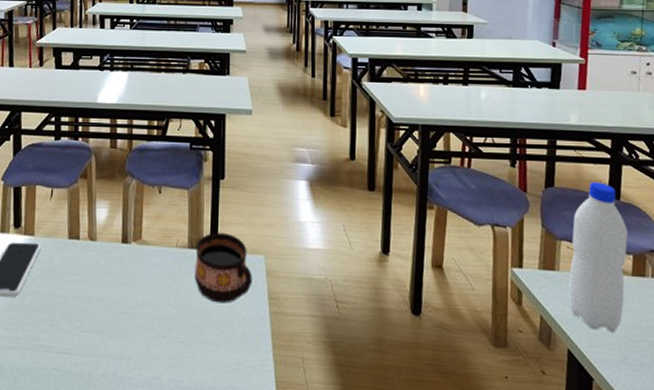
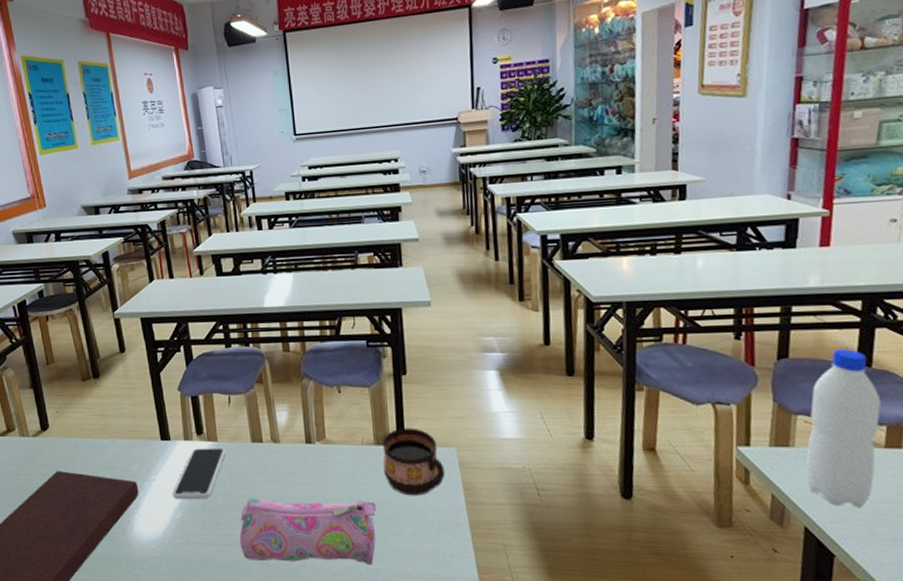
pencil case: none [43,298,183,377] -> present [239,498,376,566]

